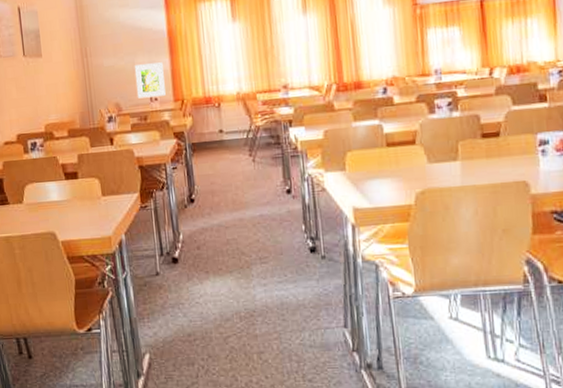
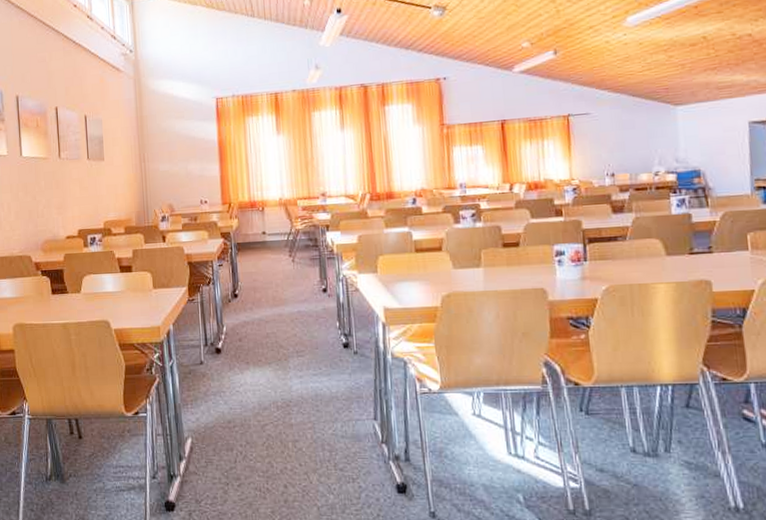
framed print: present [134,62,166,99] -> none [187,169,215,201]

